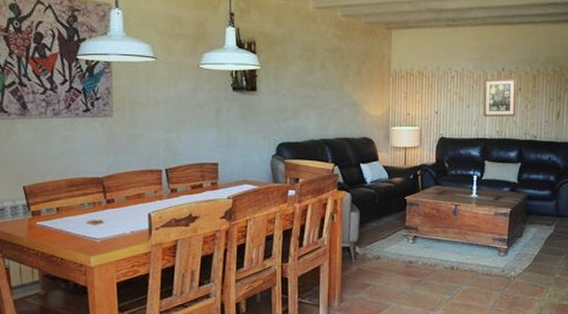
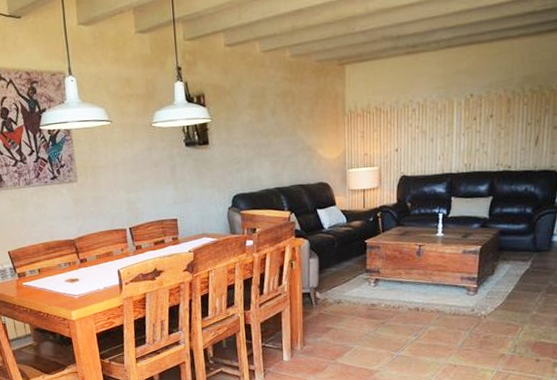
wall art: present [483,78,517,117] -> none [449,103,488,150]

